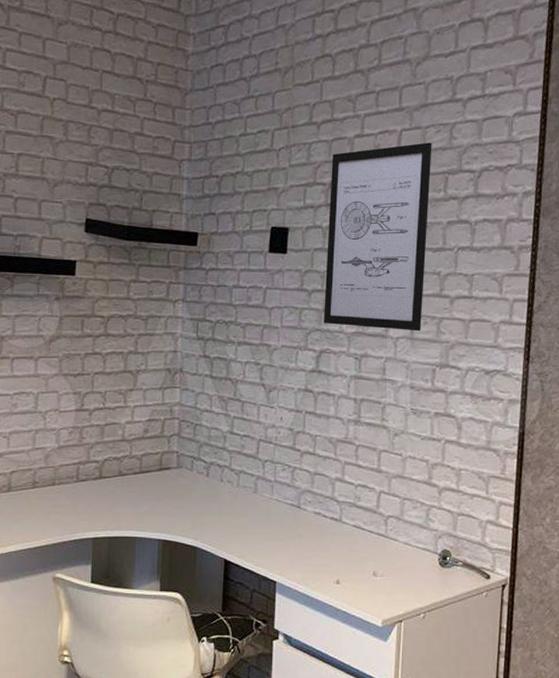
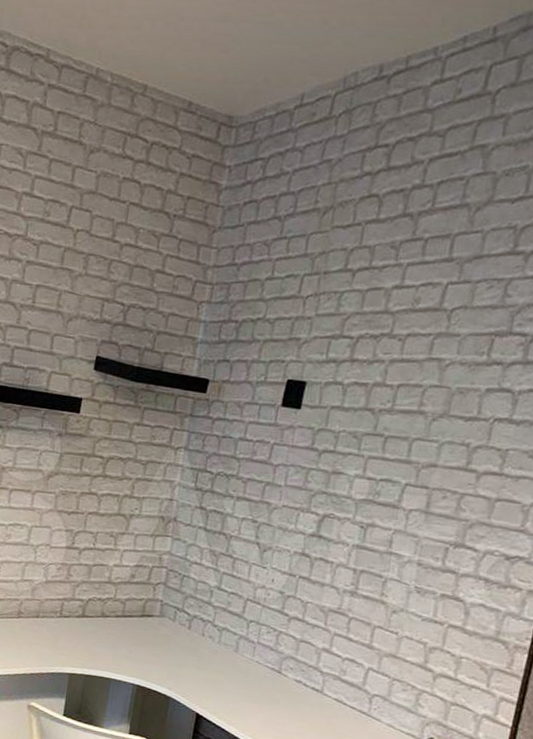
wall art: present [324,142,432,332] -> none [331,298,482,506]

